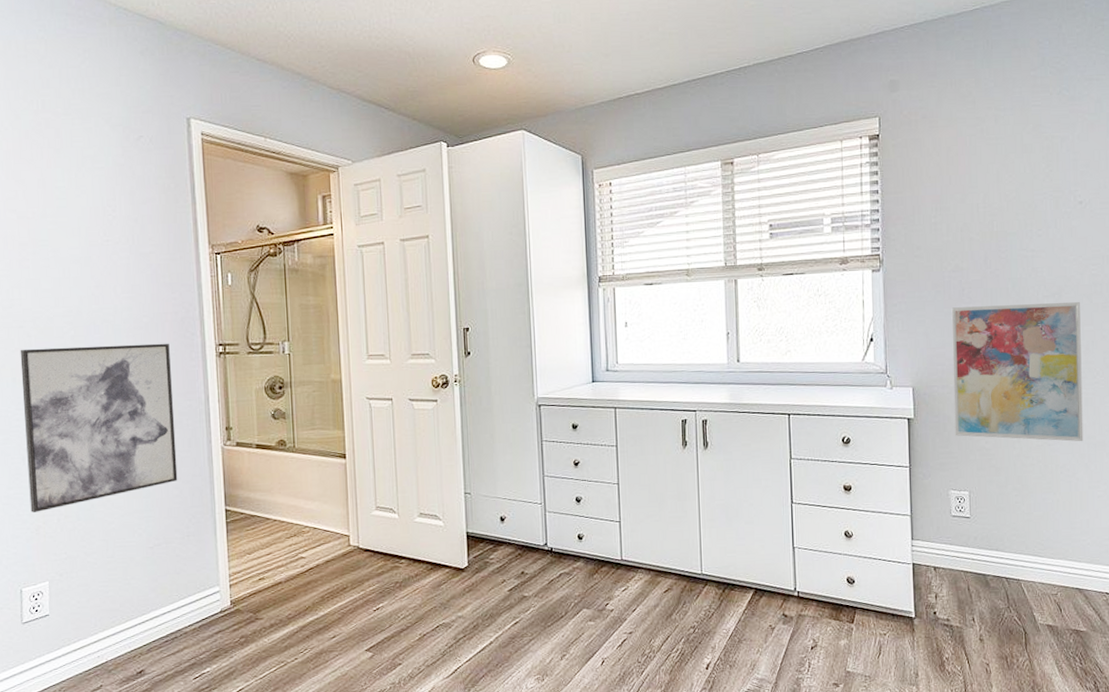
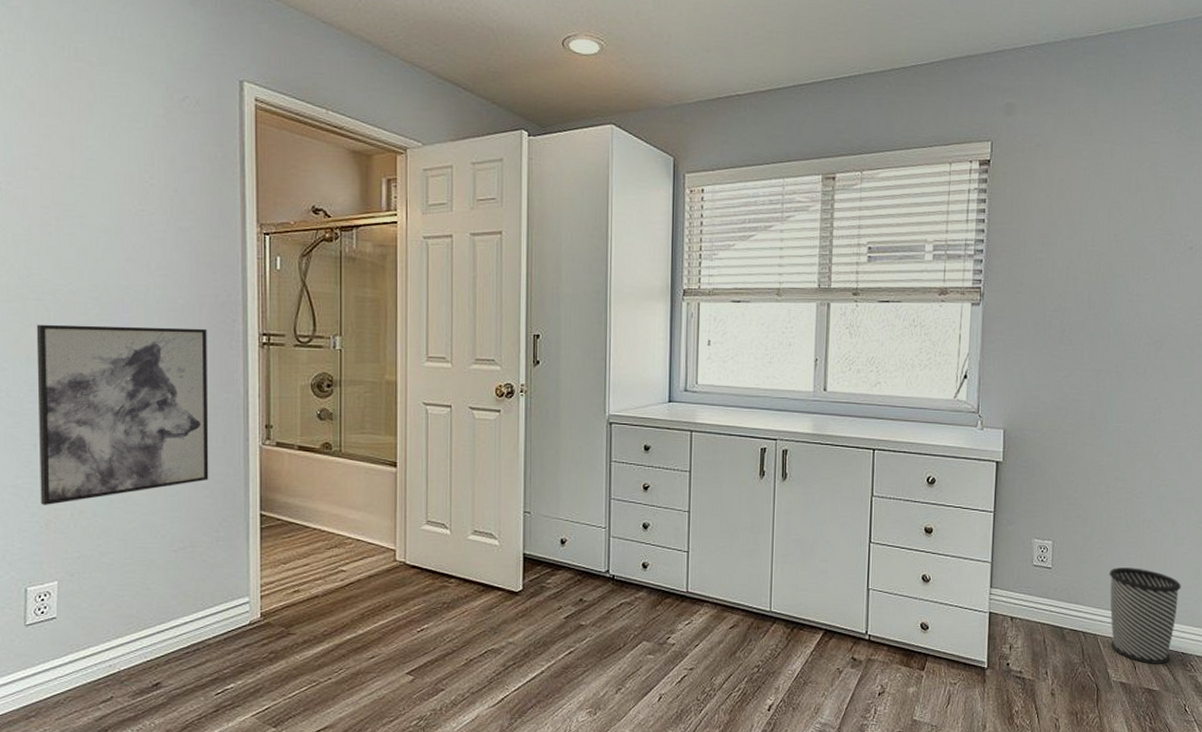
wall art: present [951,301,1084,442] -> none [1043,349,1181,497]
wastebasket: none [1027,512,1100,606] -> present [1109,567,1181,664]

